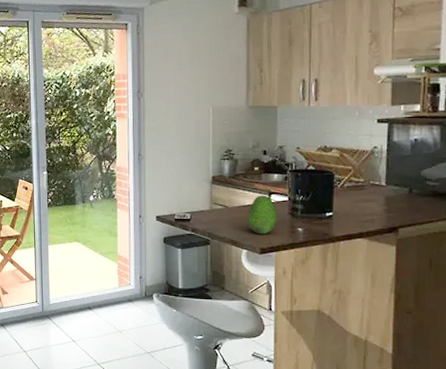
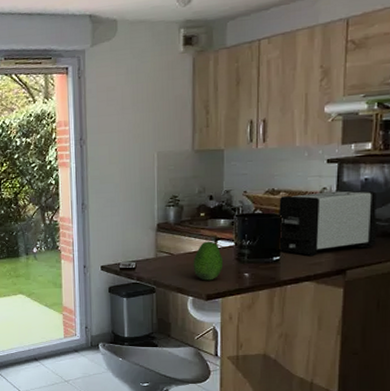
toaster: none [330,150,428,214] -> present [278,190,378,257]

